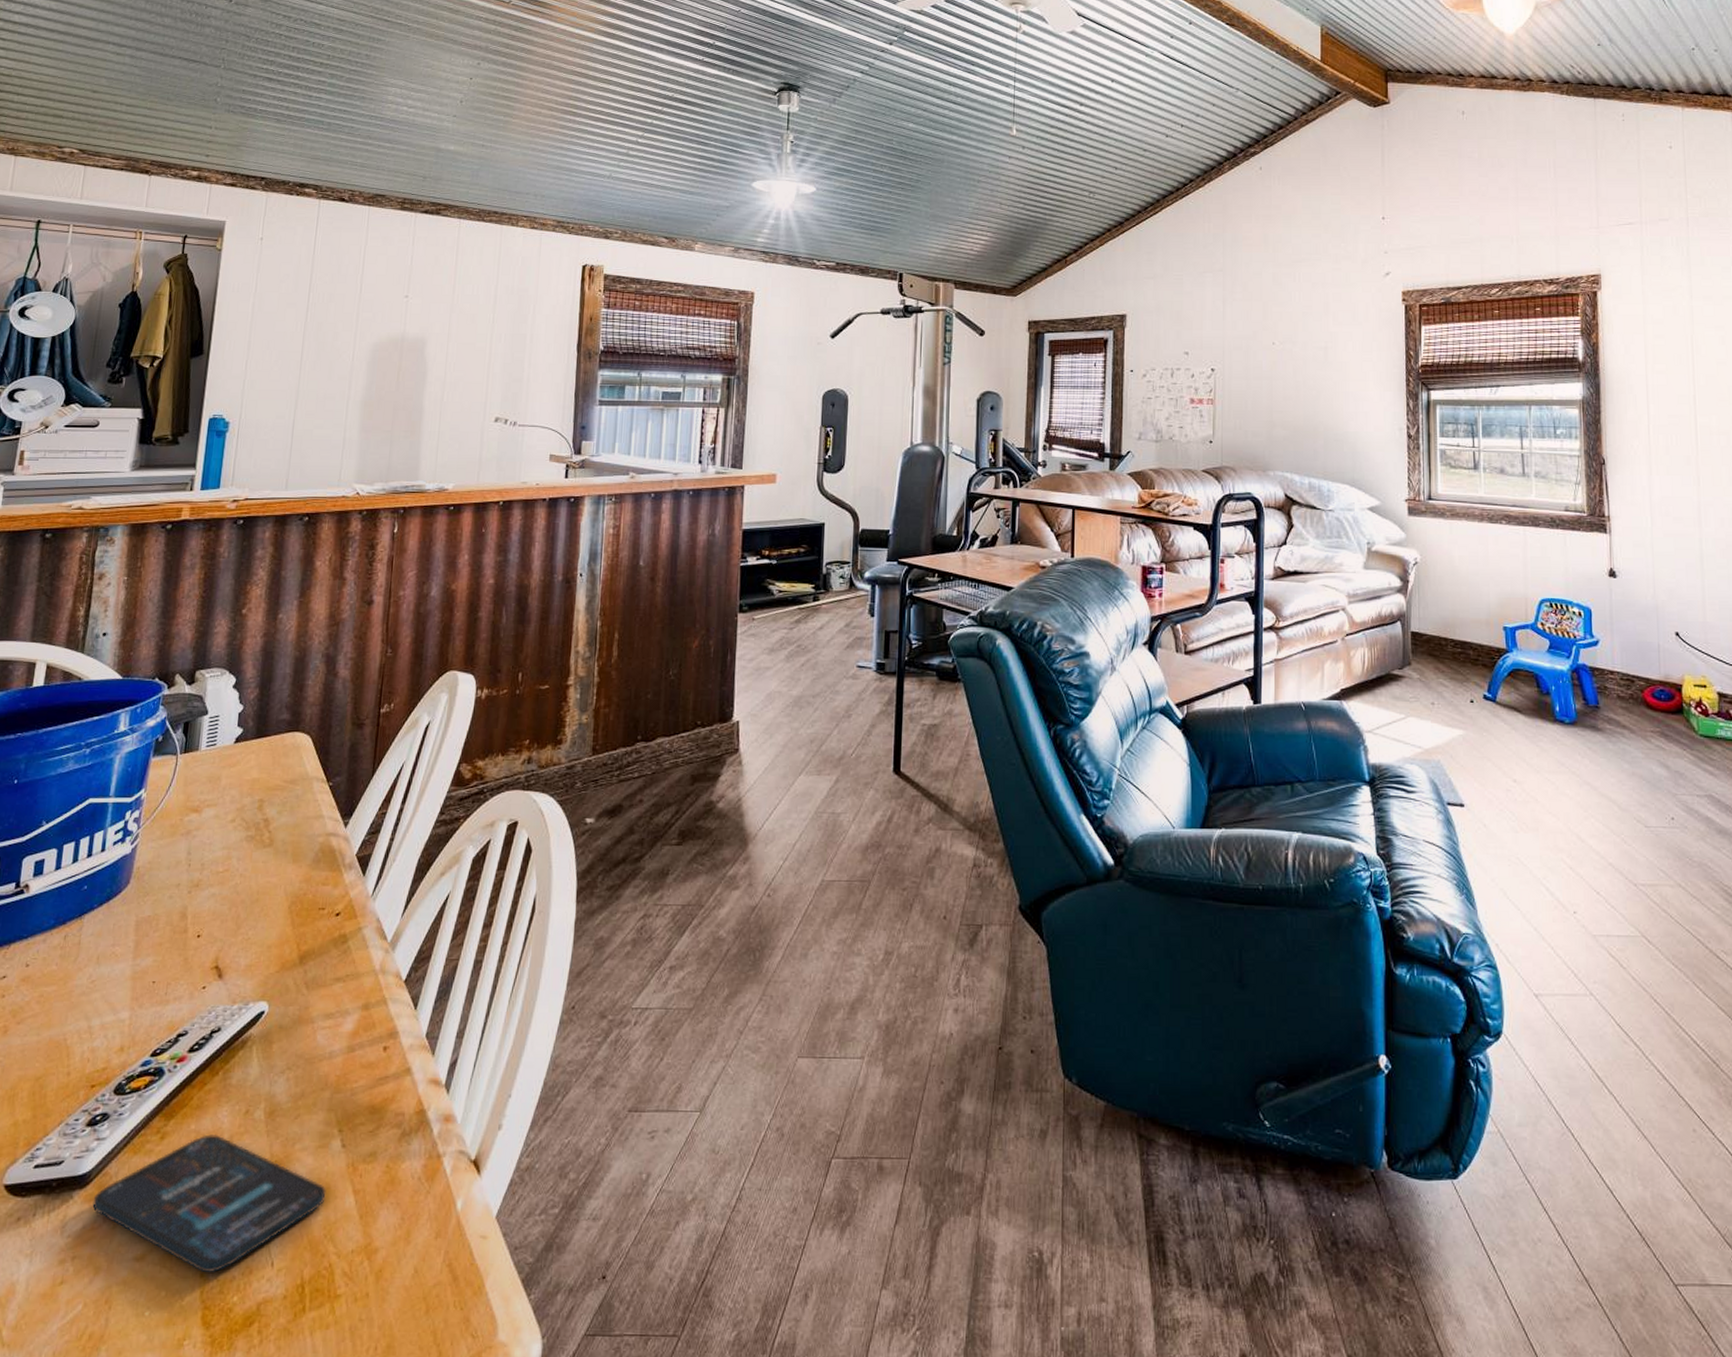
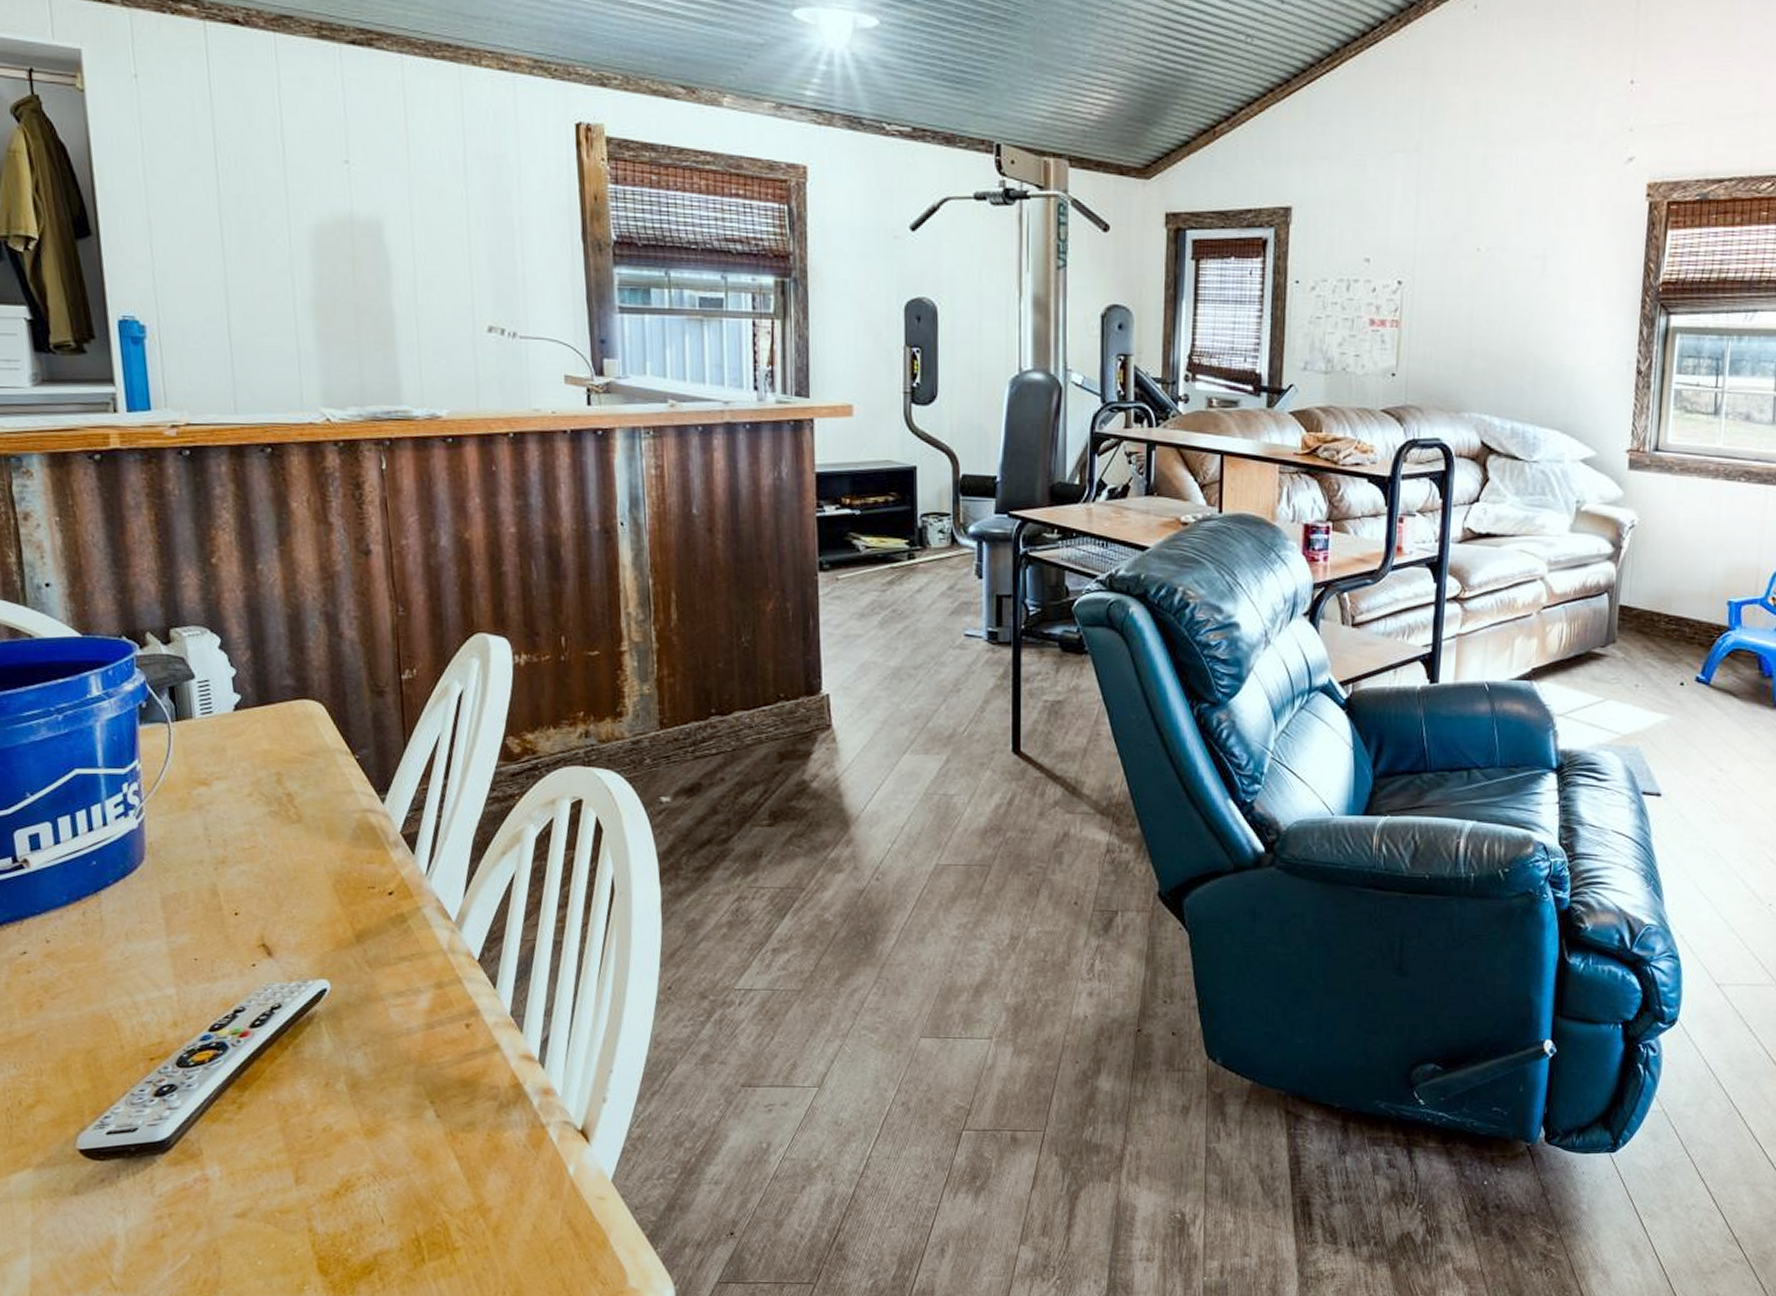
smartphone: present [92,1134,326,1272] -> none [178,1105,428,1228]

